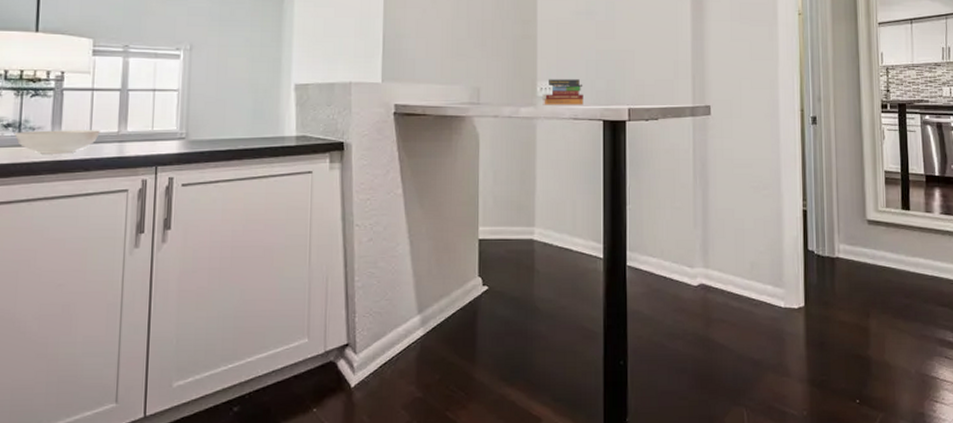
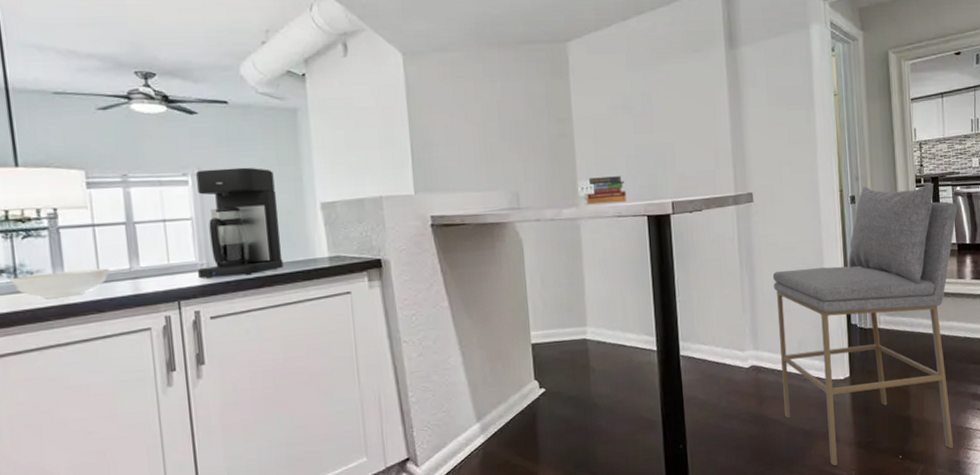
coffee maker: none [177,46,257,148] -> present [196,167,284,279]
bar stool: none [727,108,926,403] -> present [772,182,957,466]

